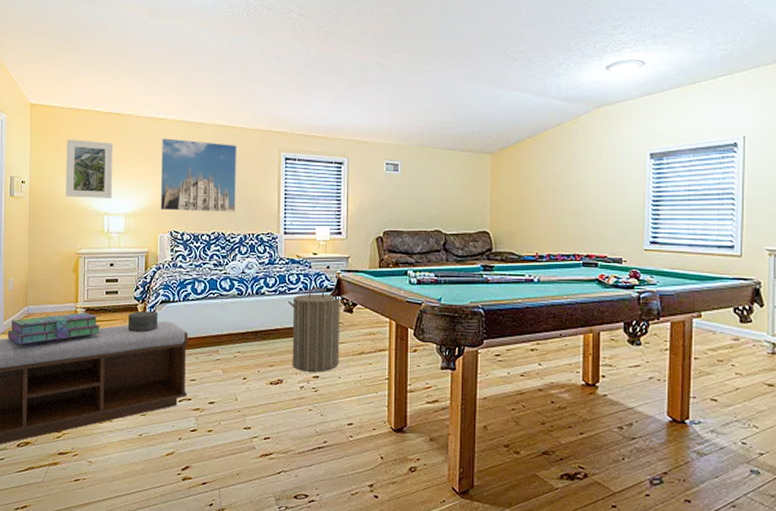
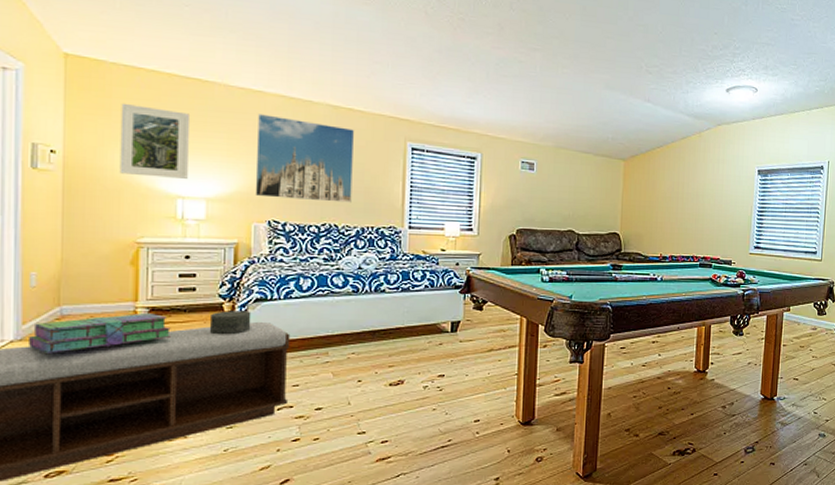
laundry hamper: present [287,287,344,372] -> none [411,284,474,371]

